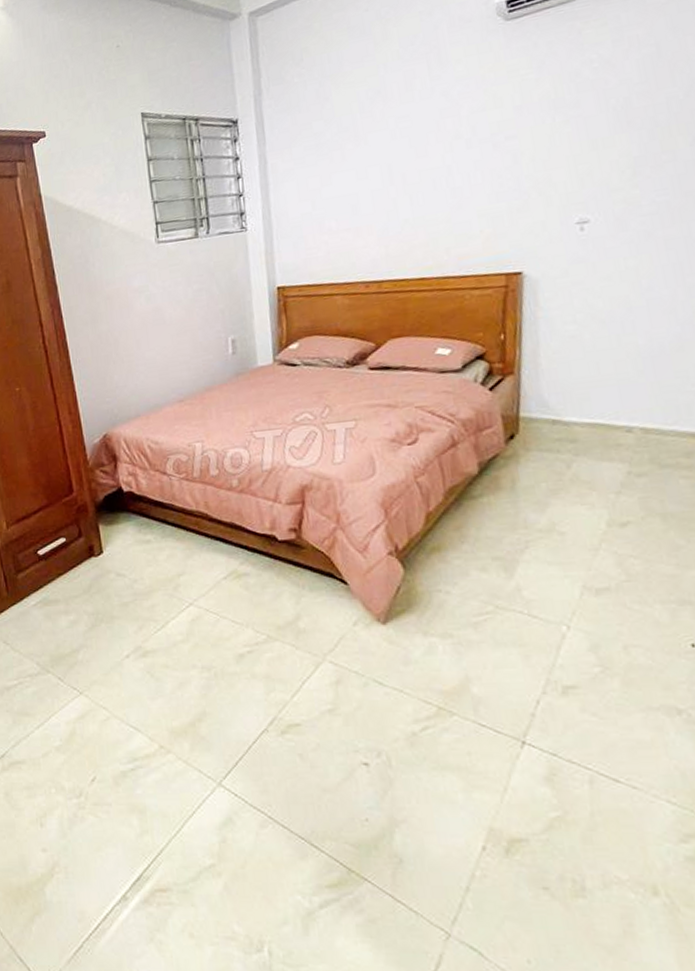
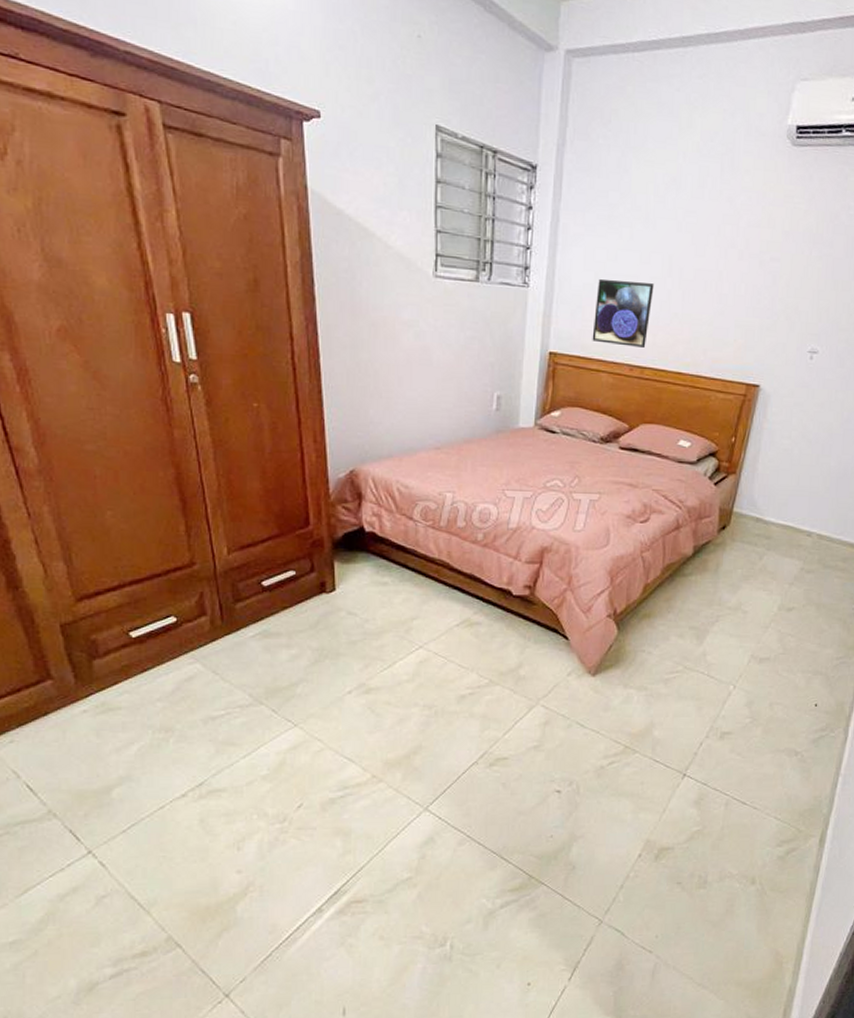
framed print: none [316,196,379,267] -> present [592,278,654,347]

